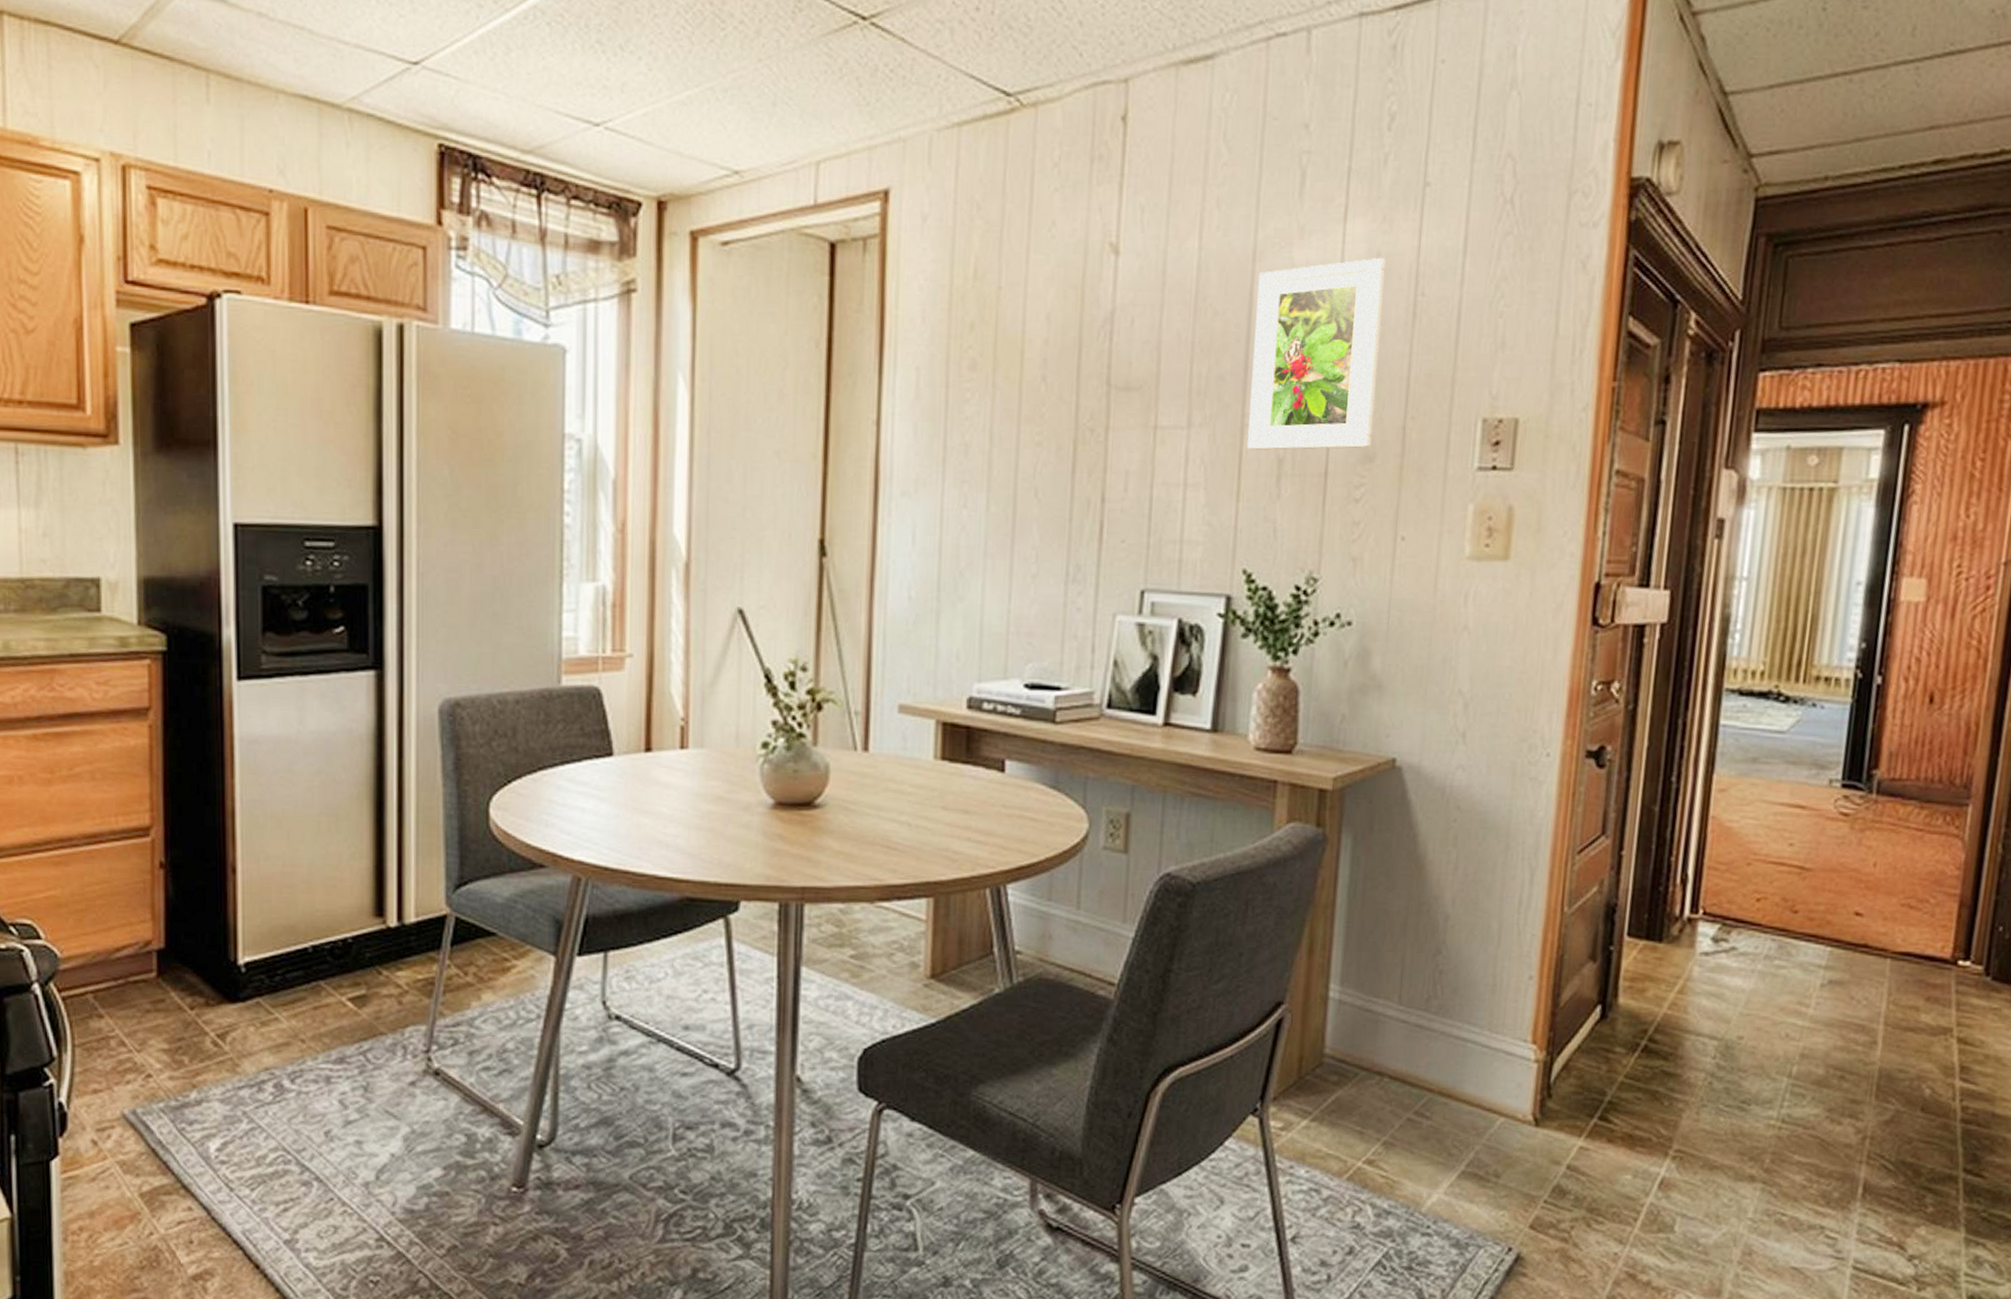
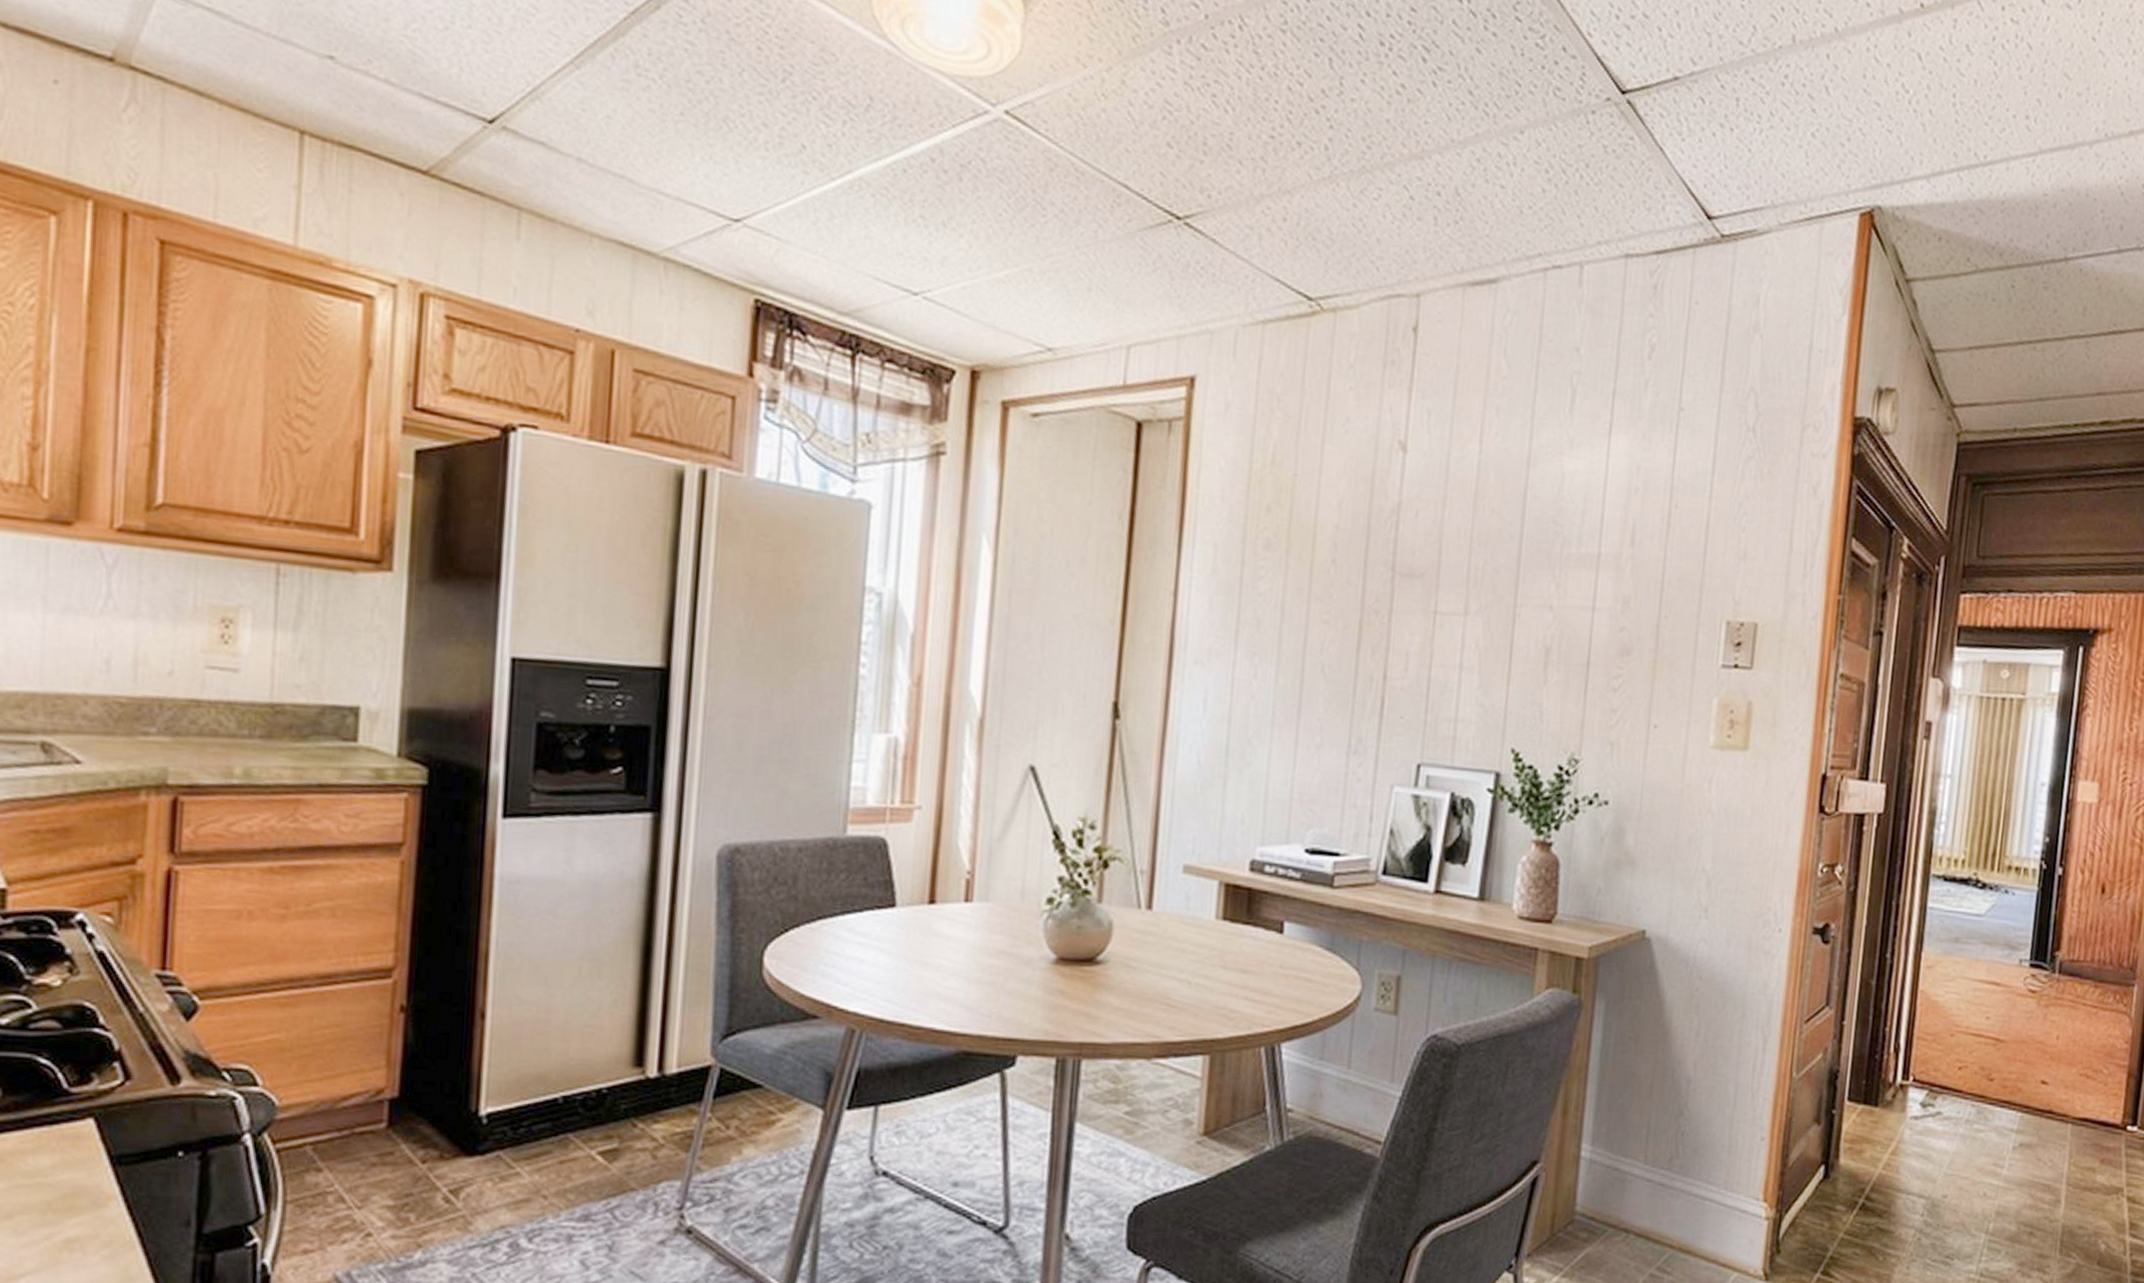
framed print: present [1246,257,1385,450] -> none [1517,471,1644,643]

